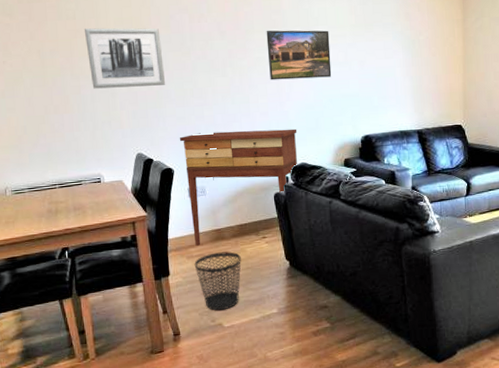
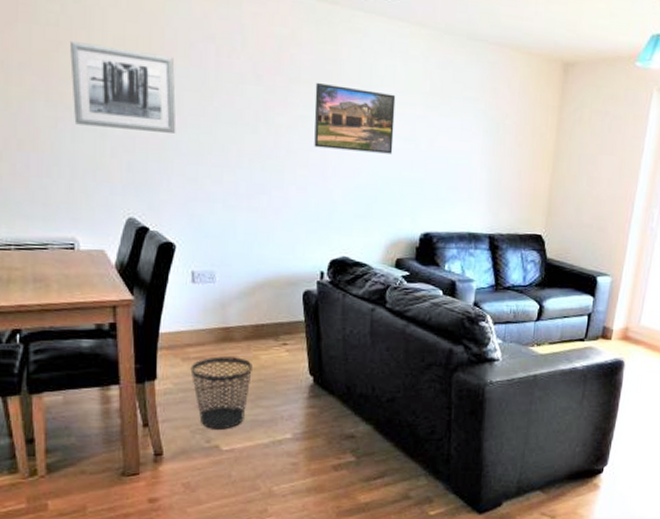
console table: present [179,128,297,246] -> none [186,202,342,346]

